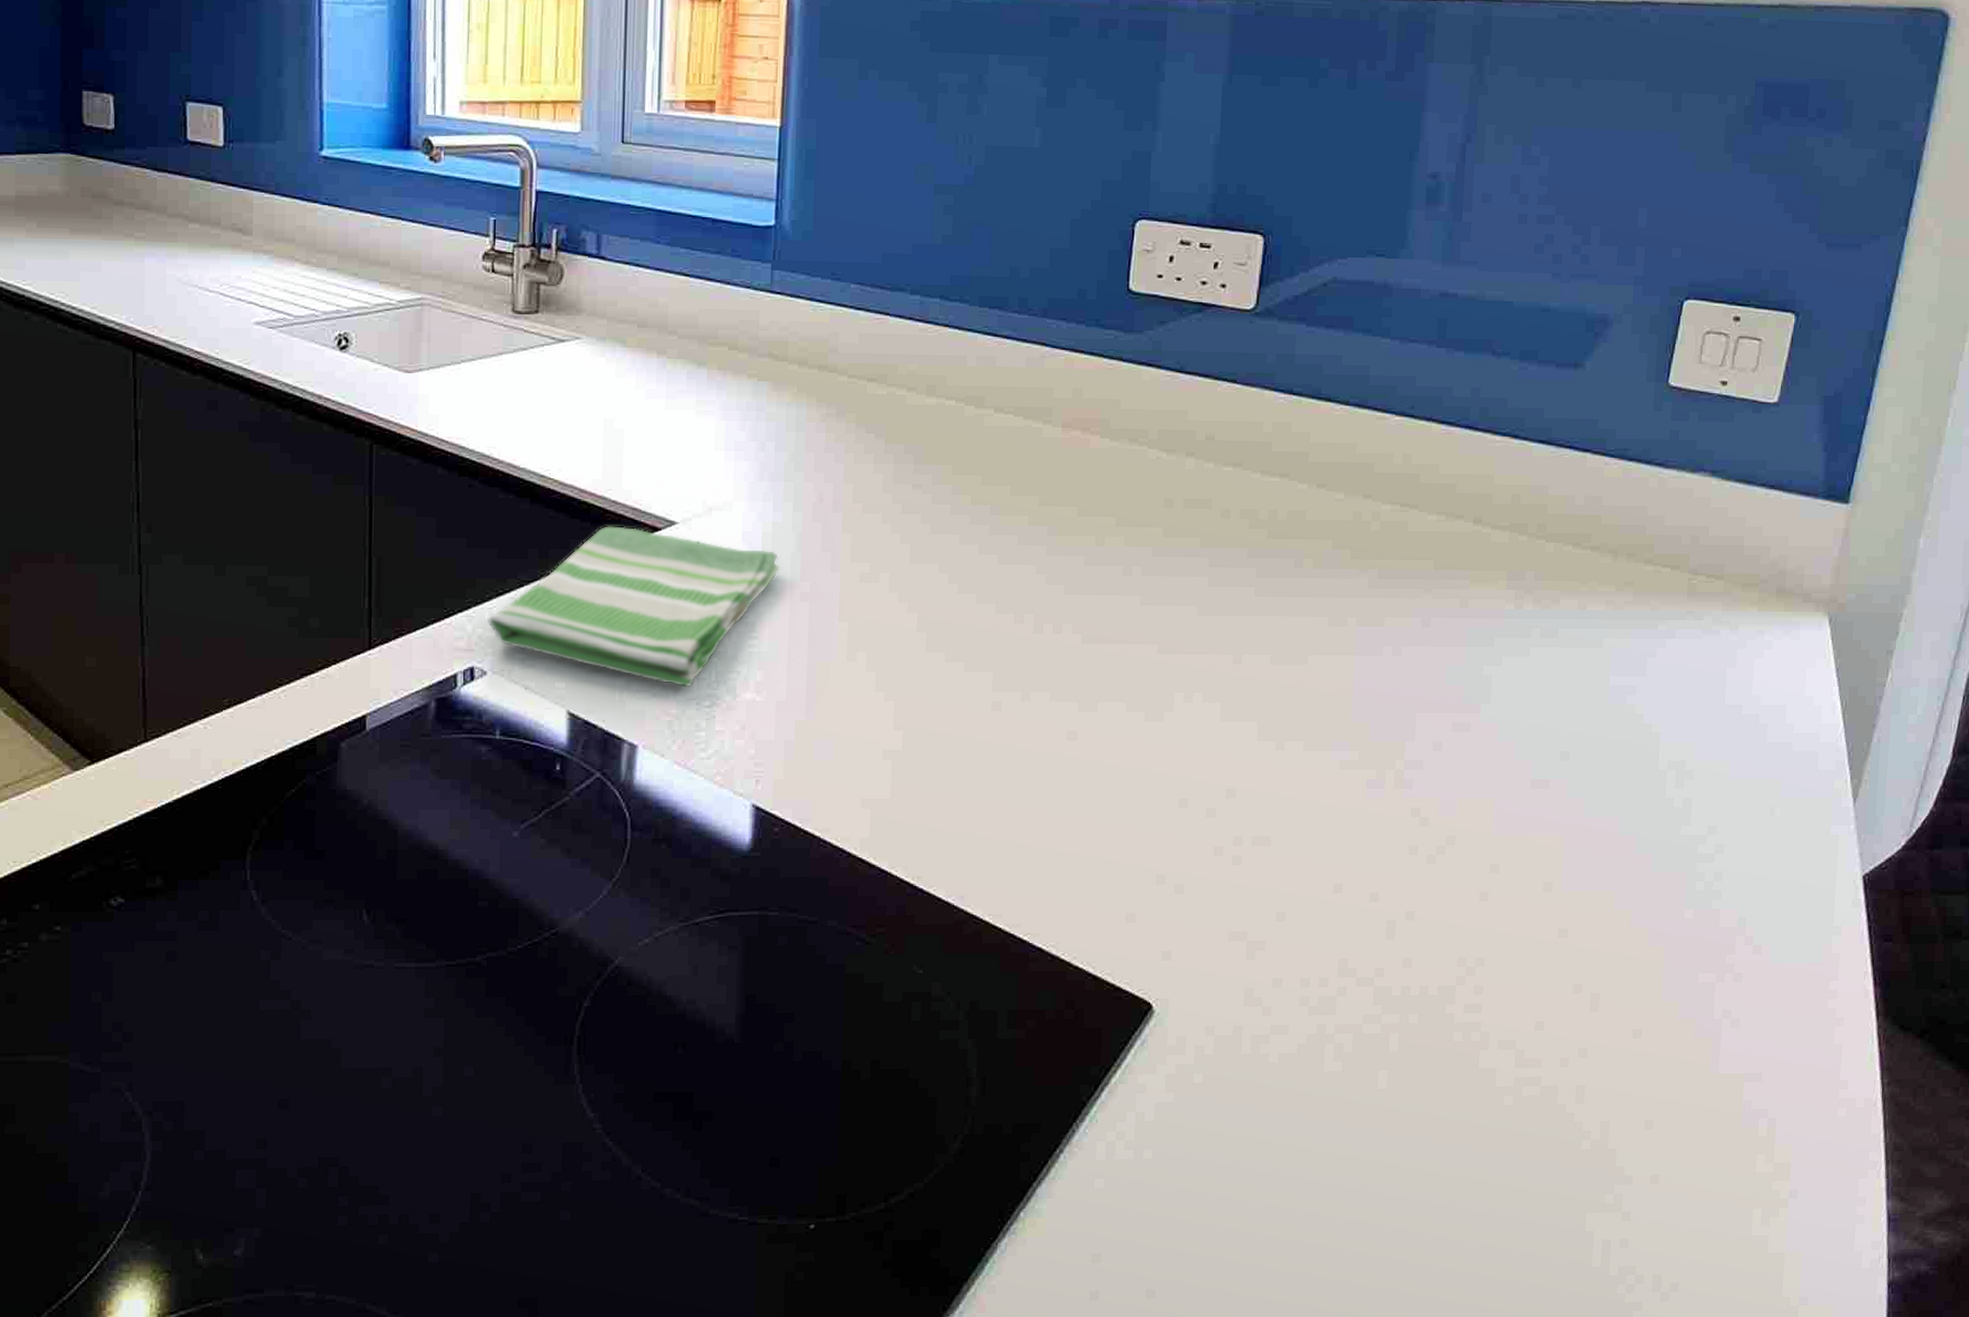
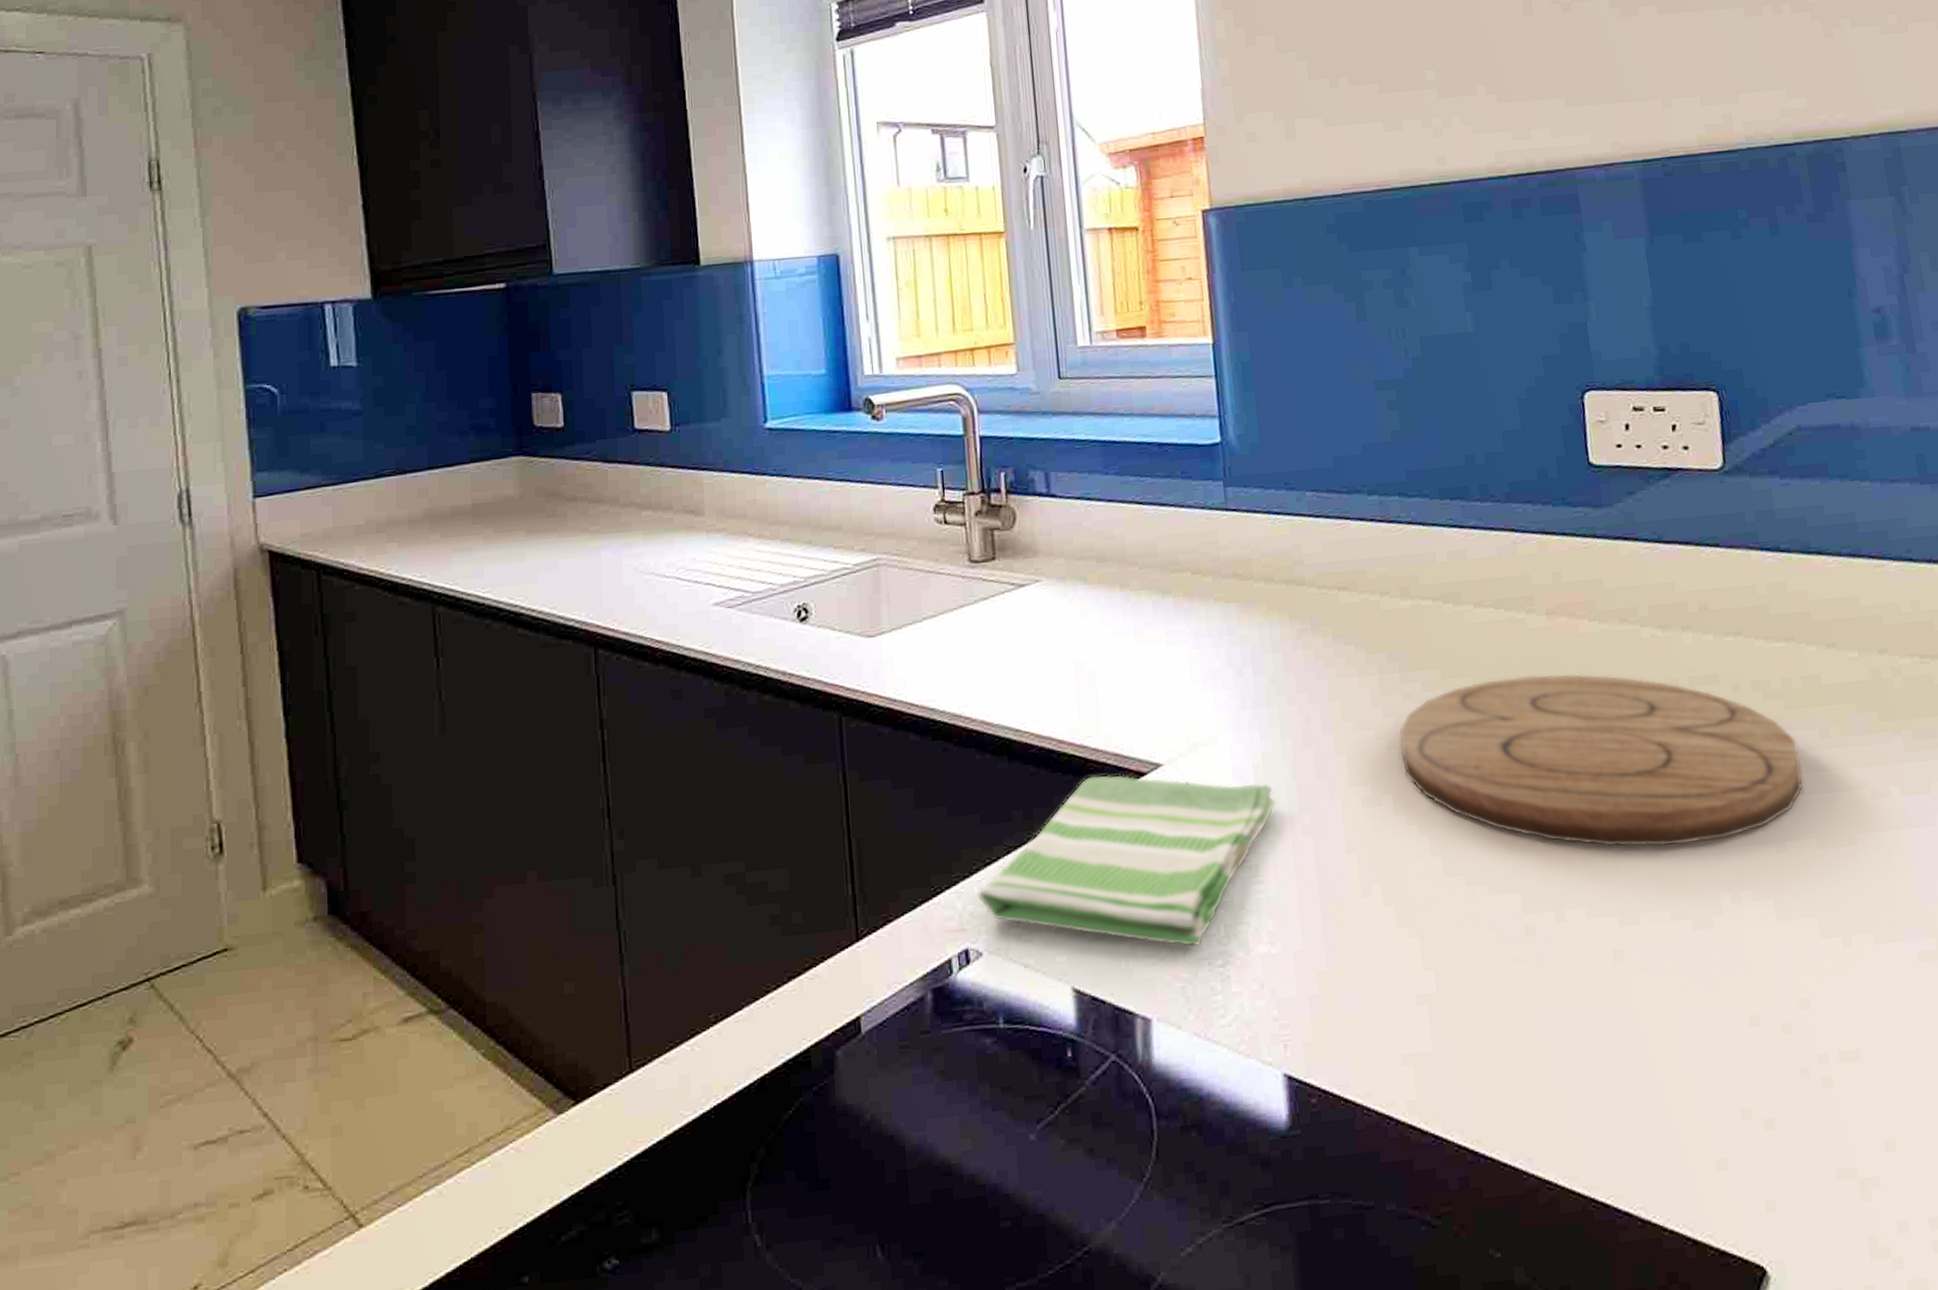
cutting board: none [903,480,1272,647] -> present [1399,674,1803,847]

